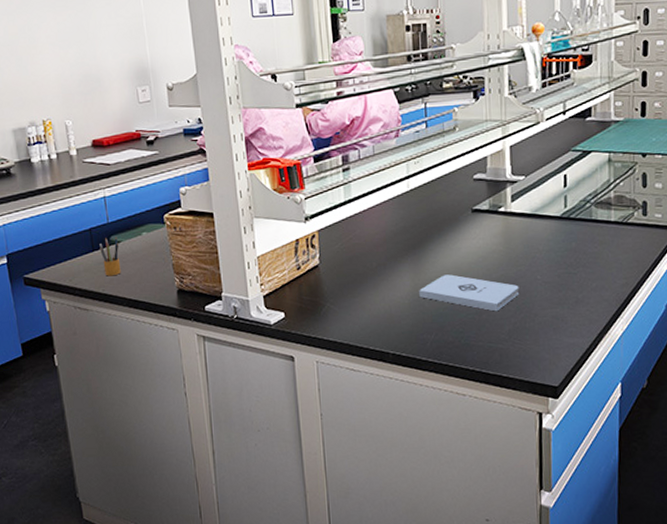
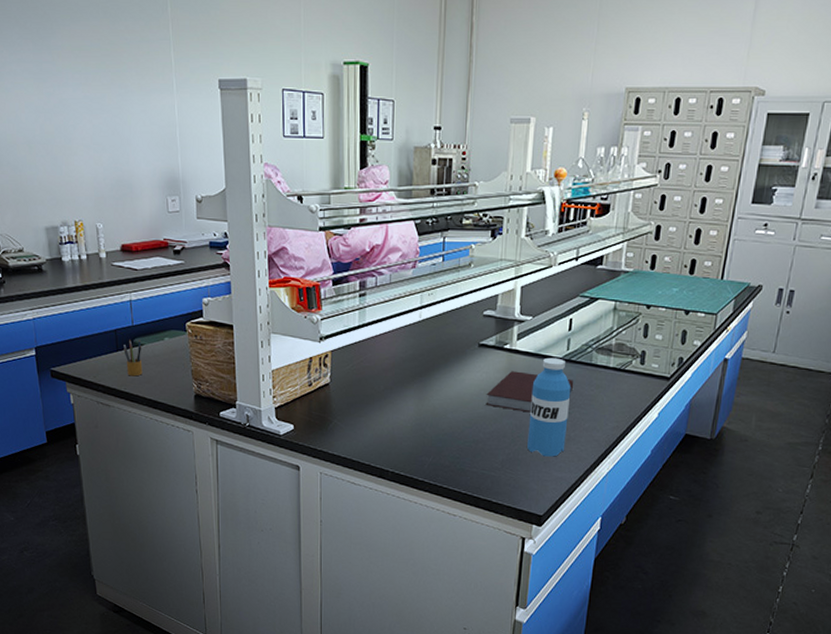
notepad: present [419,274,520,312] -> none [421,403,516,442]
notebook: none [485,234,576,277] -> present [486,371,574,413]
water bottle: none [532,216,574,322] -> present [527,357,571,457]

